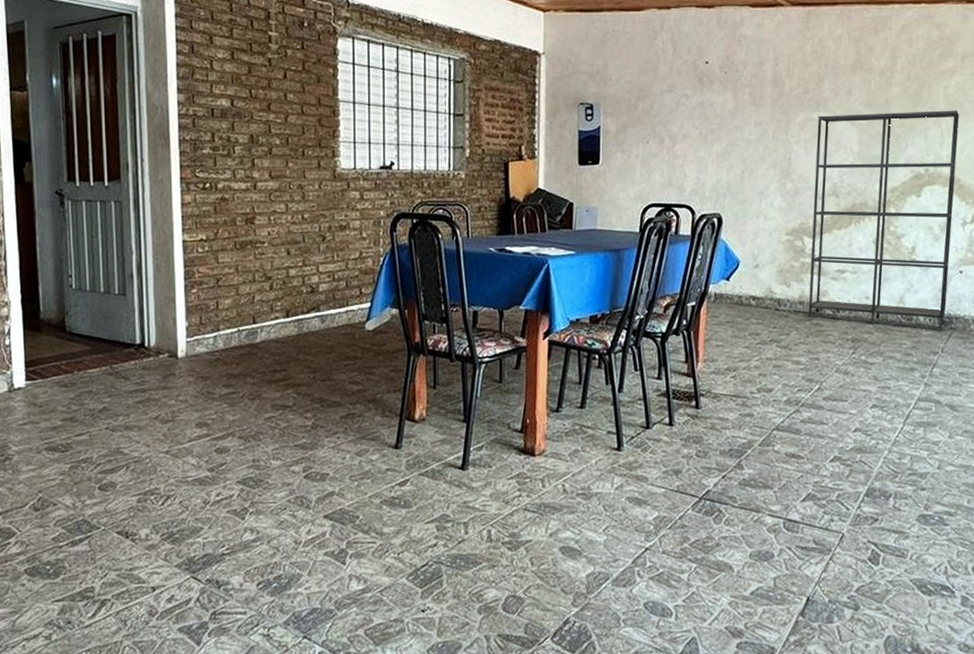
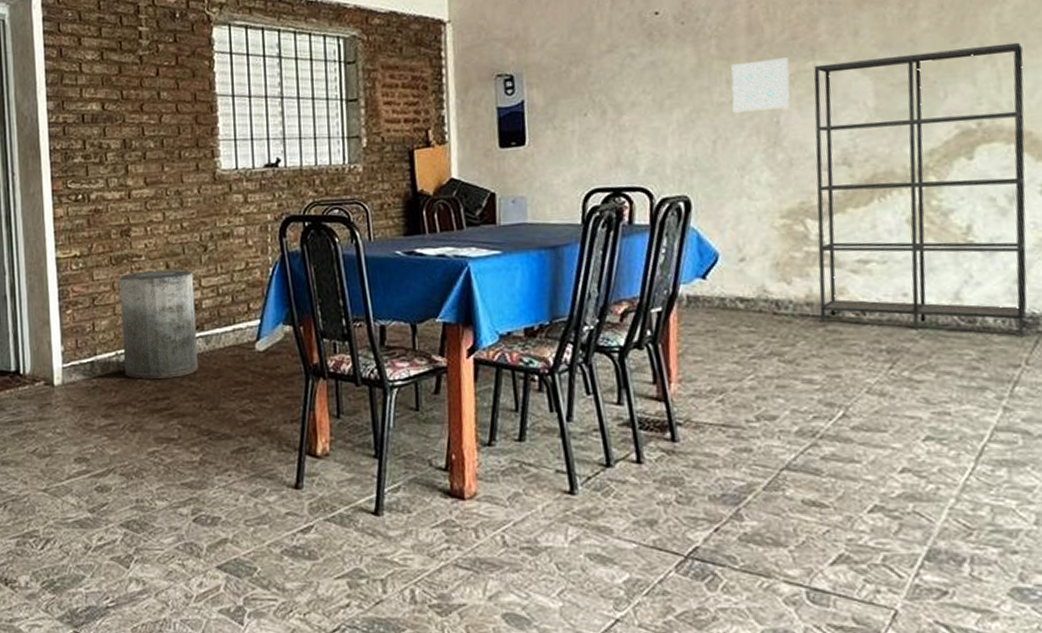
trash can: none [243,256,313,353] -> present [119,270,198,379]
wall art: none [758,108,801,149] -> present [731,57,790,113]

